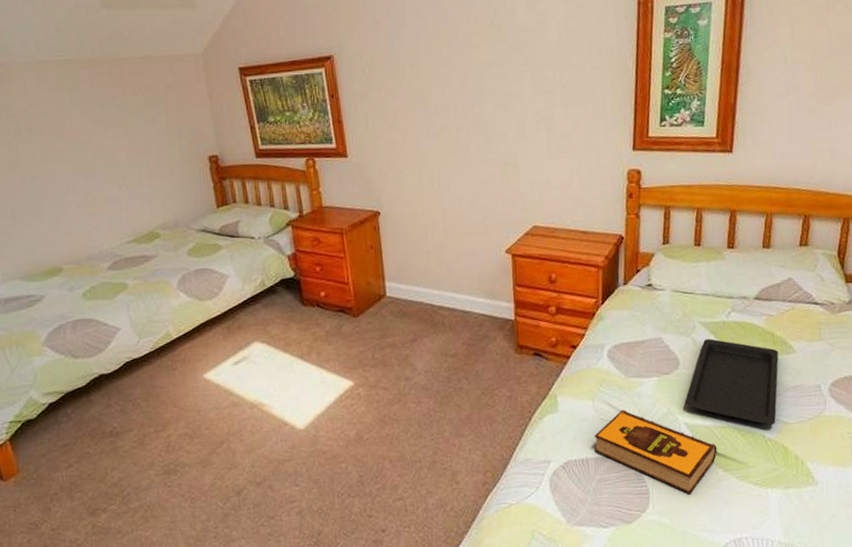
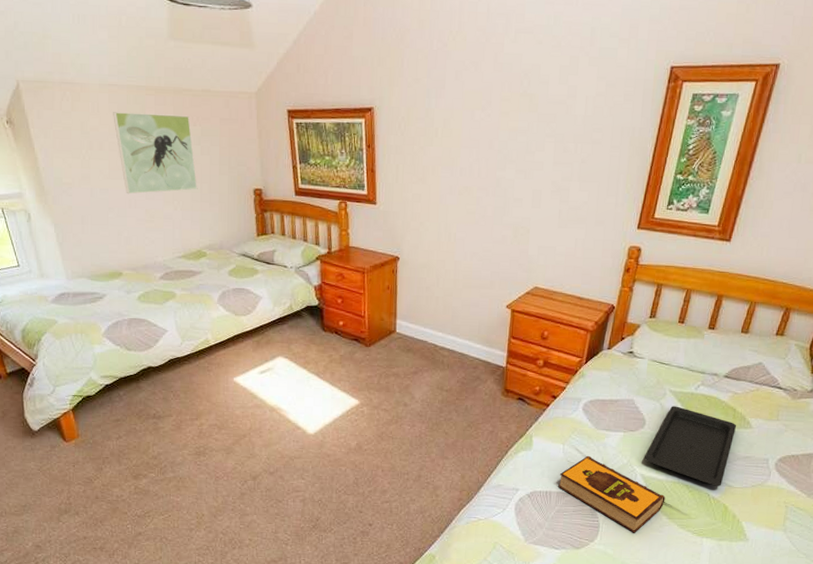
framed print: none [42,85,145,179] -> present [113,112,198,194]

